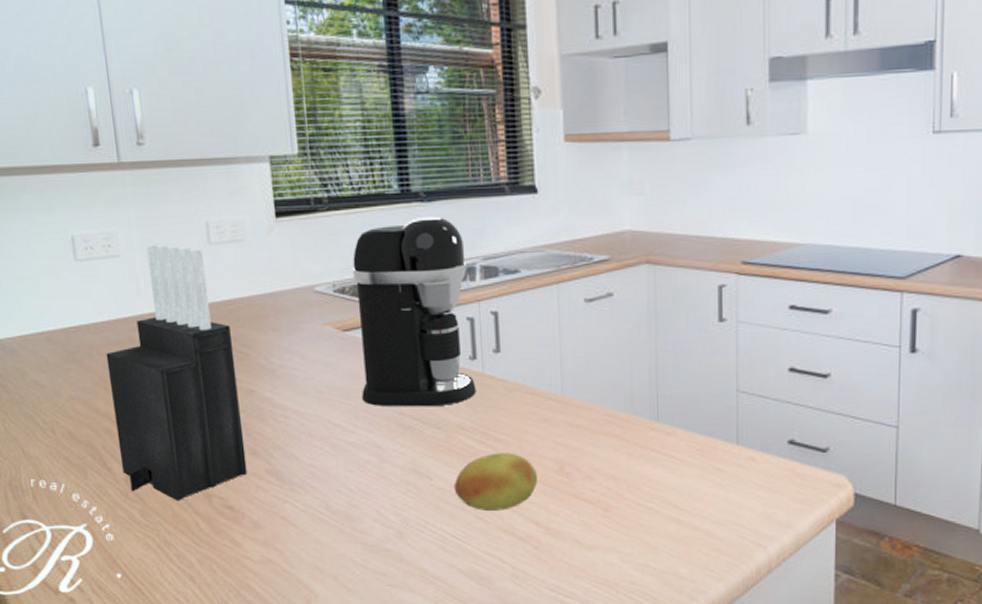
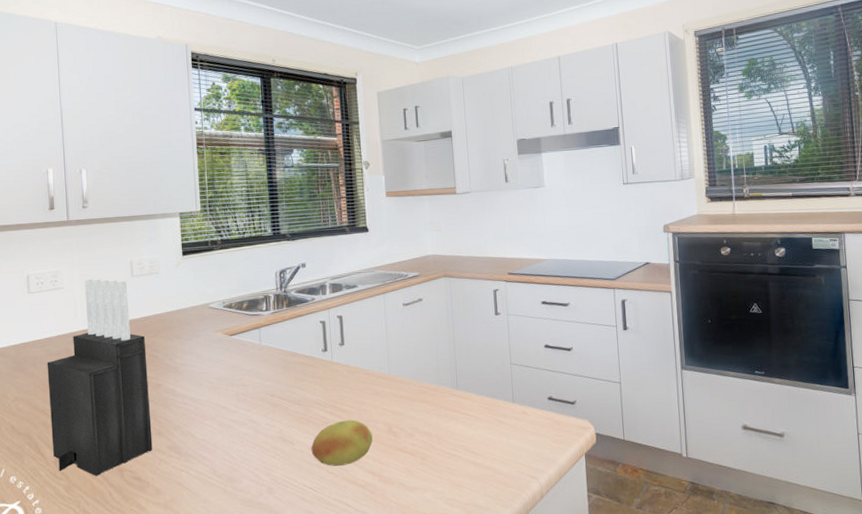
coffee maker: present [352,215,476,407] -> none [237,250,327,391]

